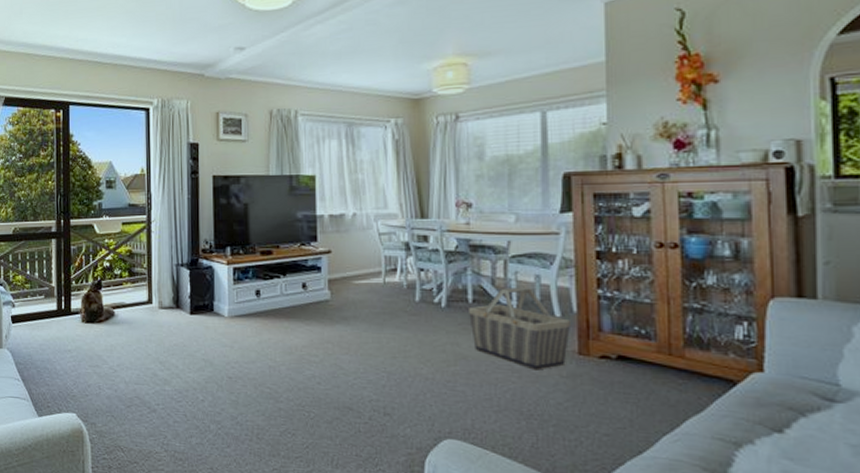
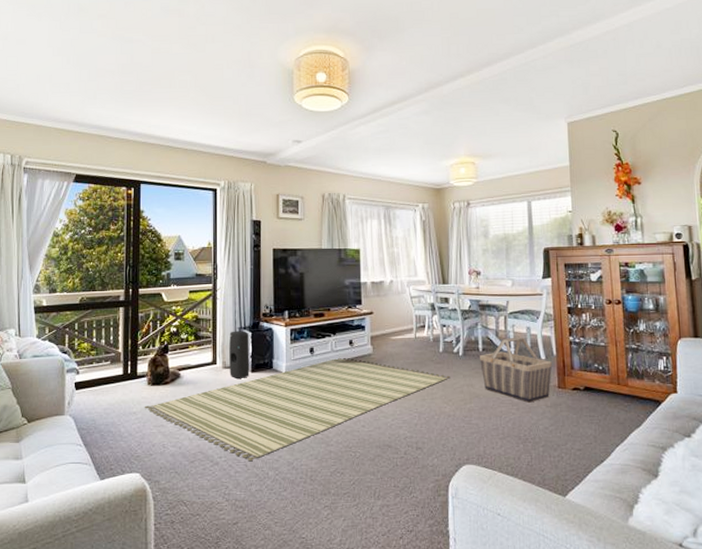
rug: none [78,302,430,412] -> present [144,357,451,462]
speaker: none [165,268,188,321] -> present [229,331,249,378]

